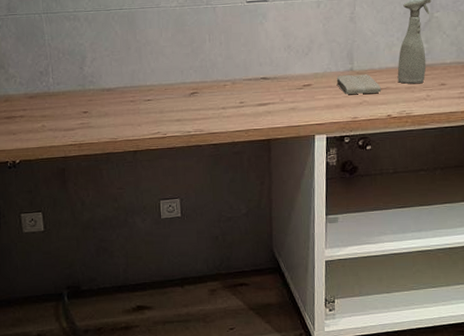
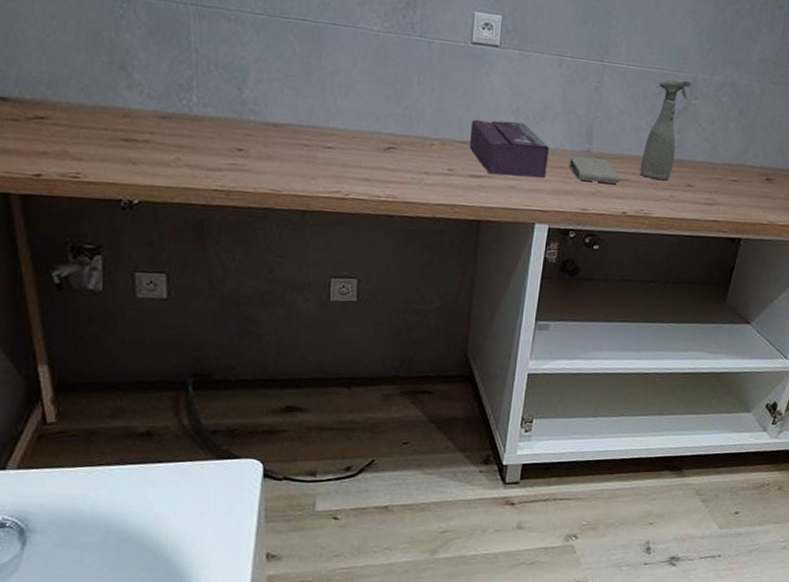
tissue box: none [253,56,319,101] -> present [469,119,550,179]

